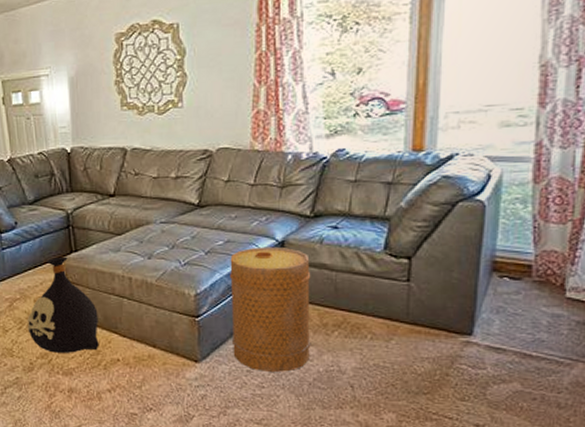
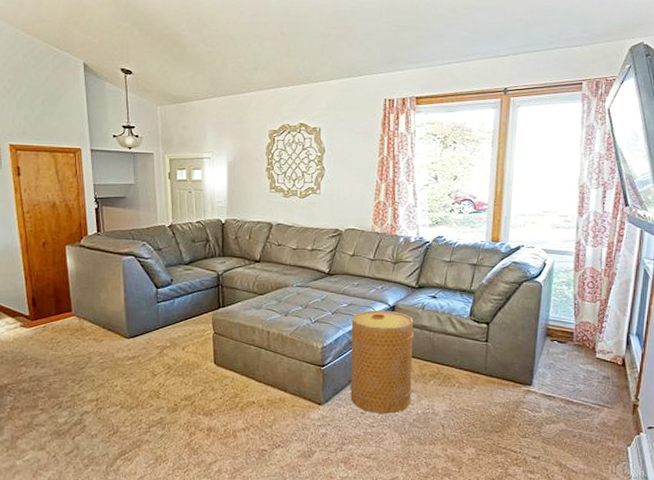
bag: present [27,256,99,353] -> none [174,311,239,396]

